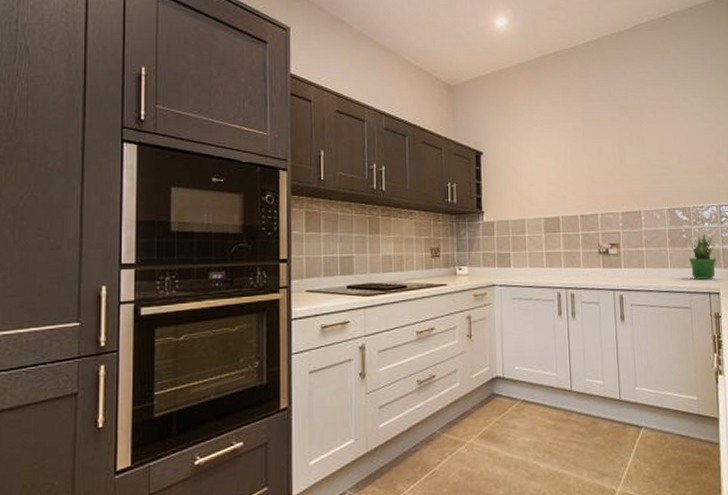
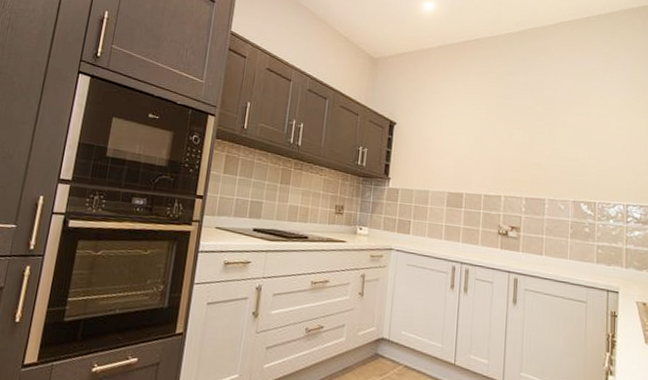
planter: present [688,233,716,280] -> none [589,230,619,277]

